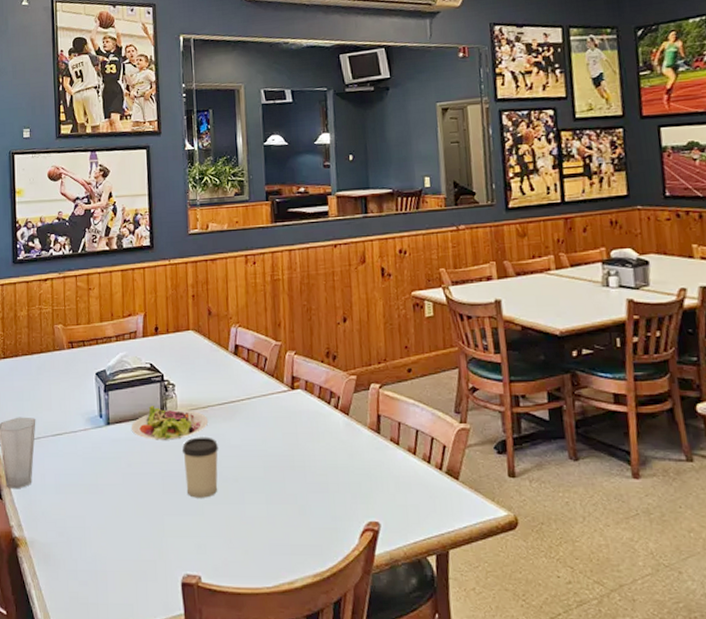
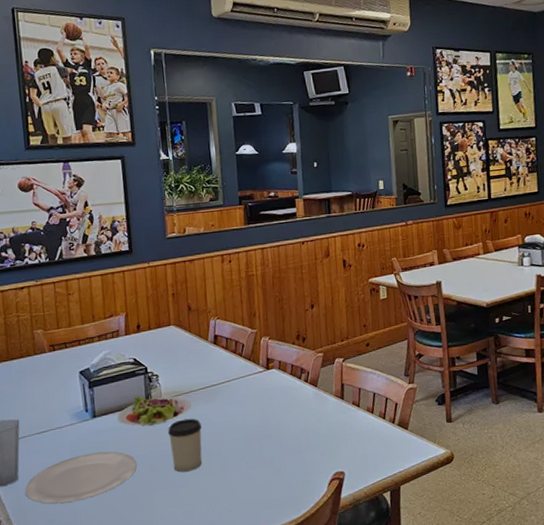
plate: none [36,463,150,516] -> present [24,451,138,505]

